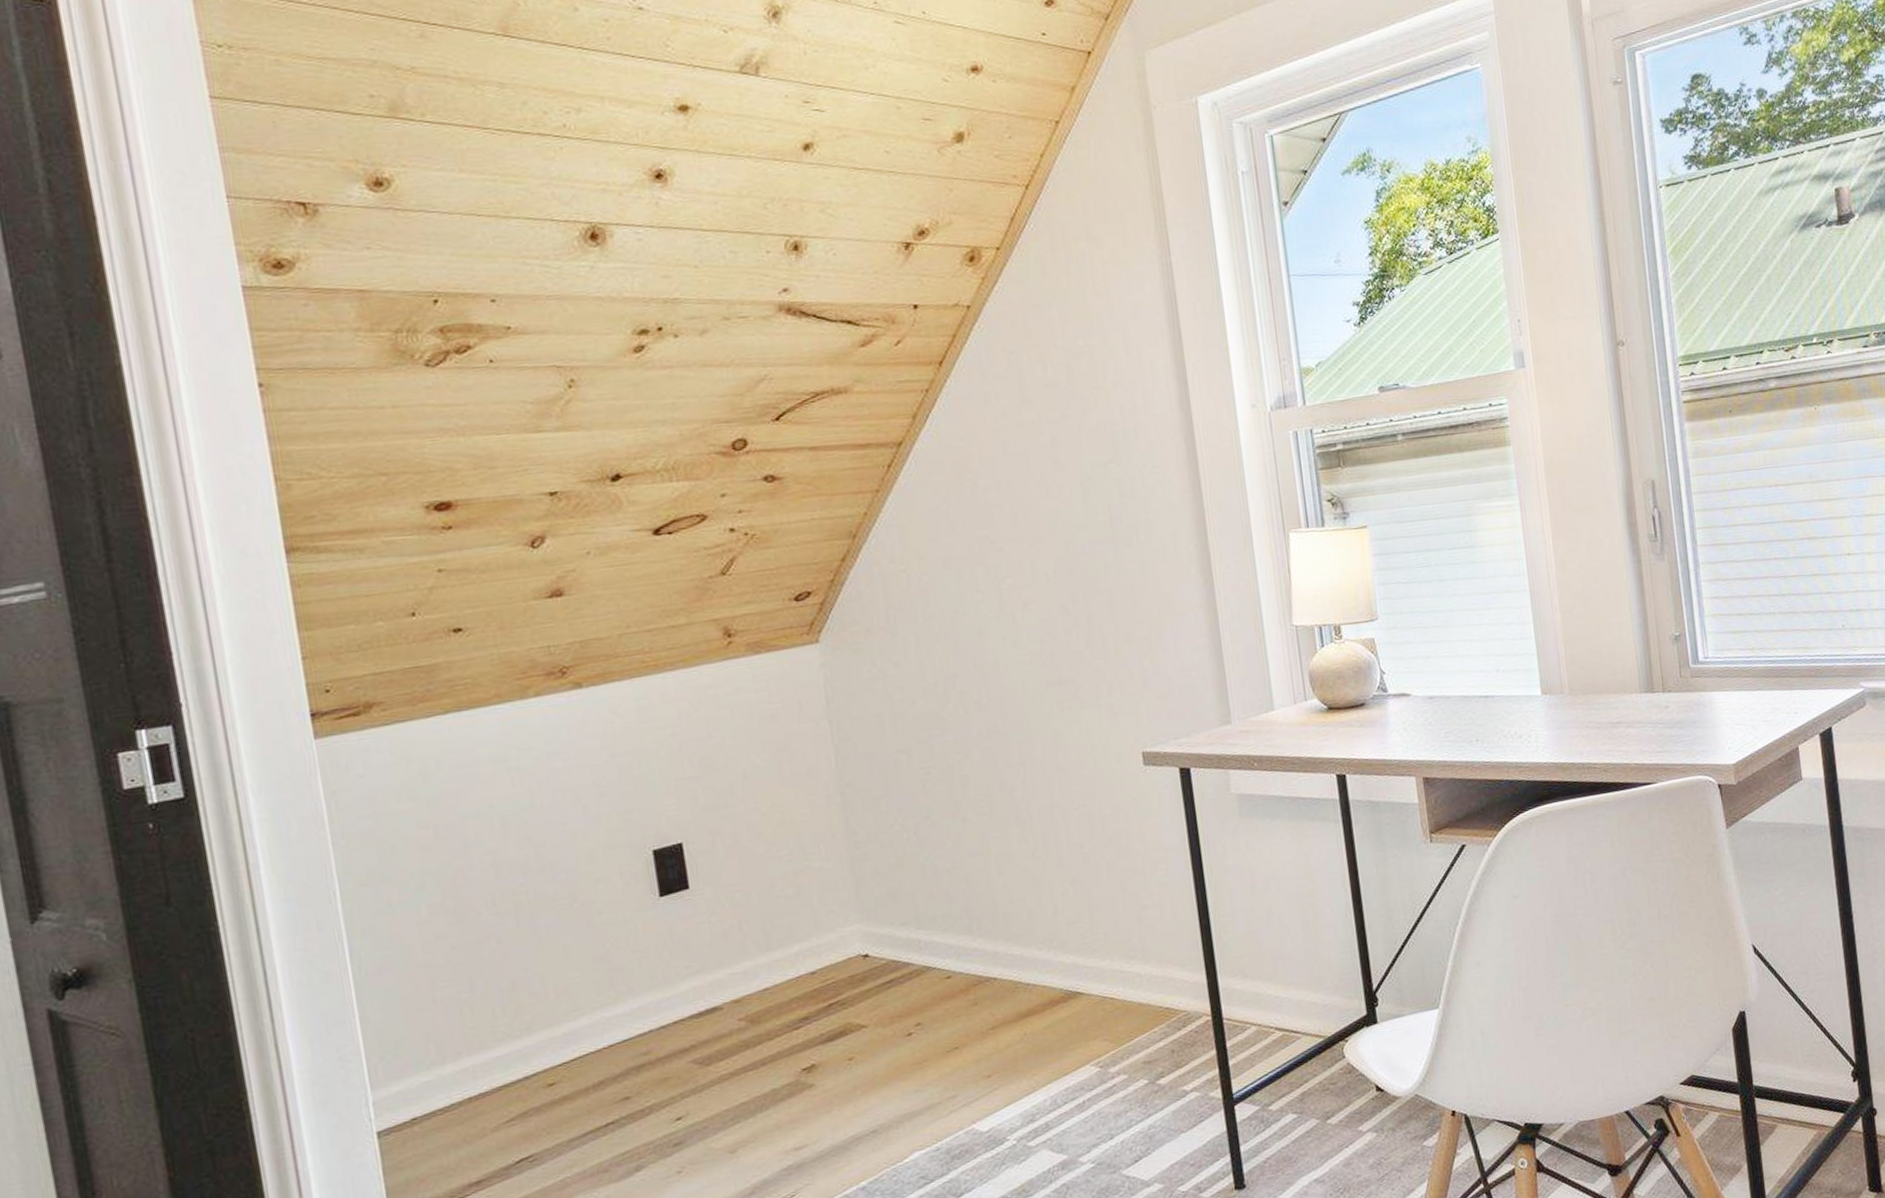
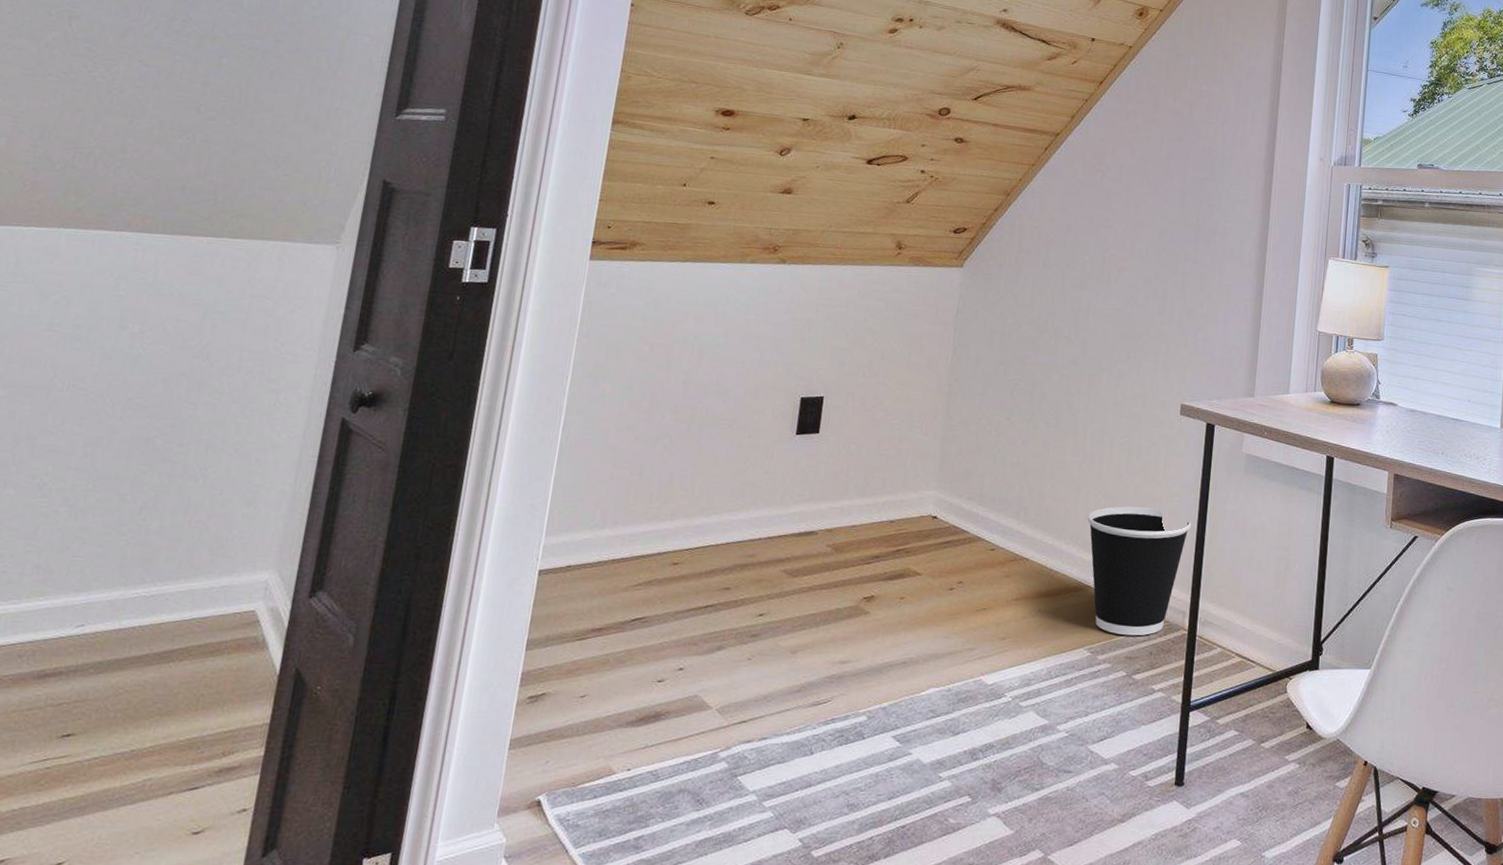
wastebasket: none [1057,883,1188,1040] -> present [1087,506,1191,636]

